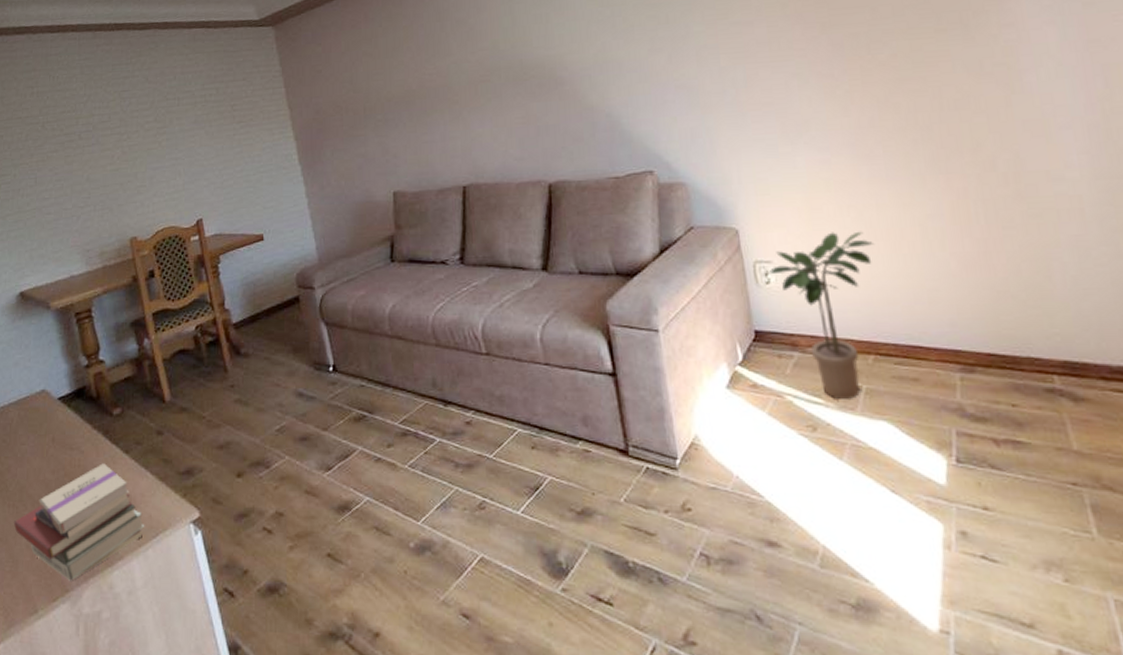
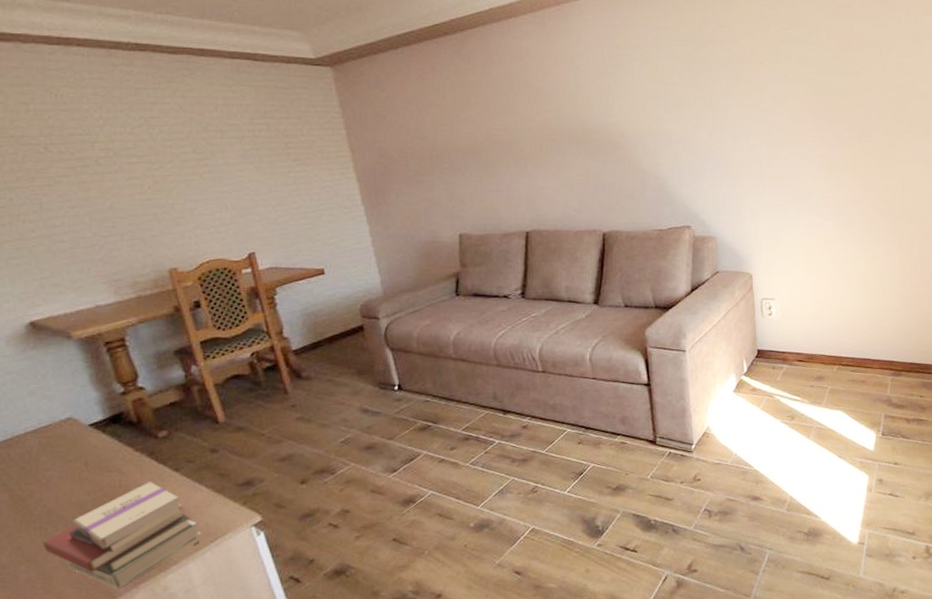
potted plant: present [768,231,875,399] -> none [771,277,848,397]

